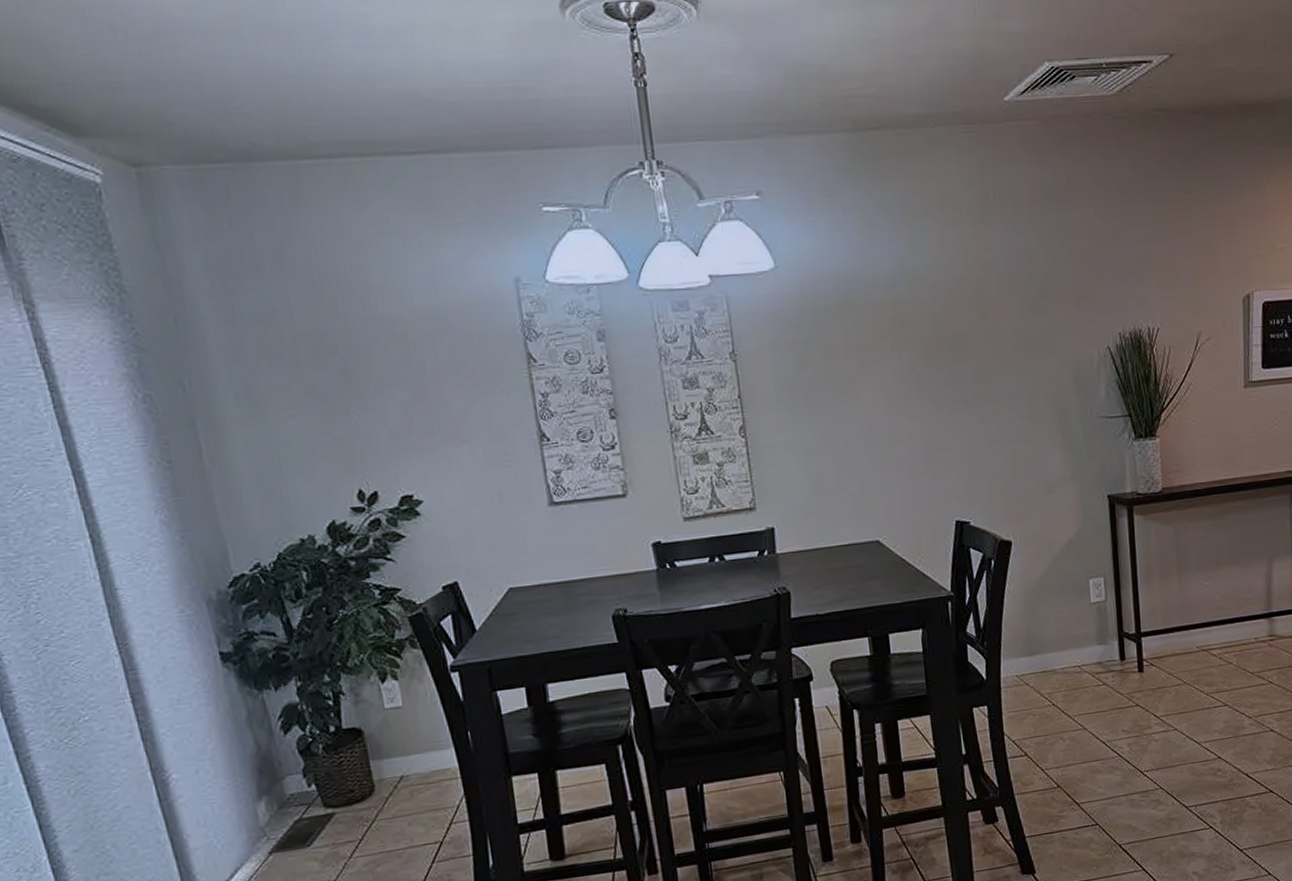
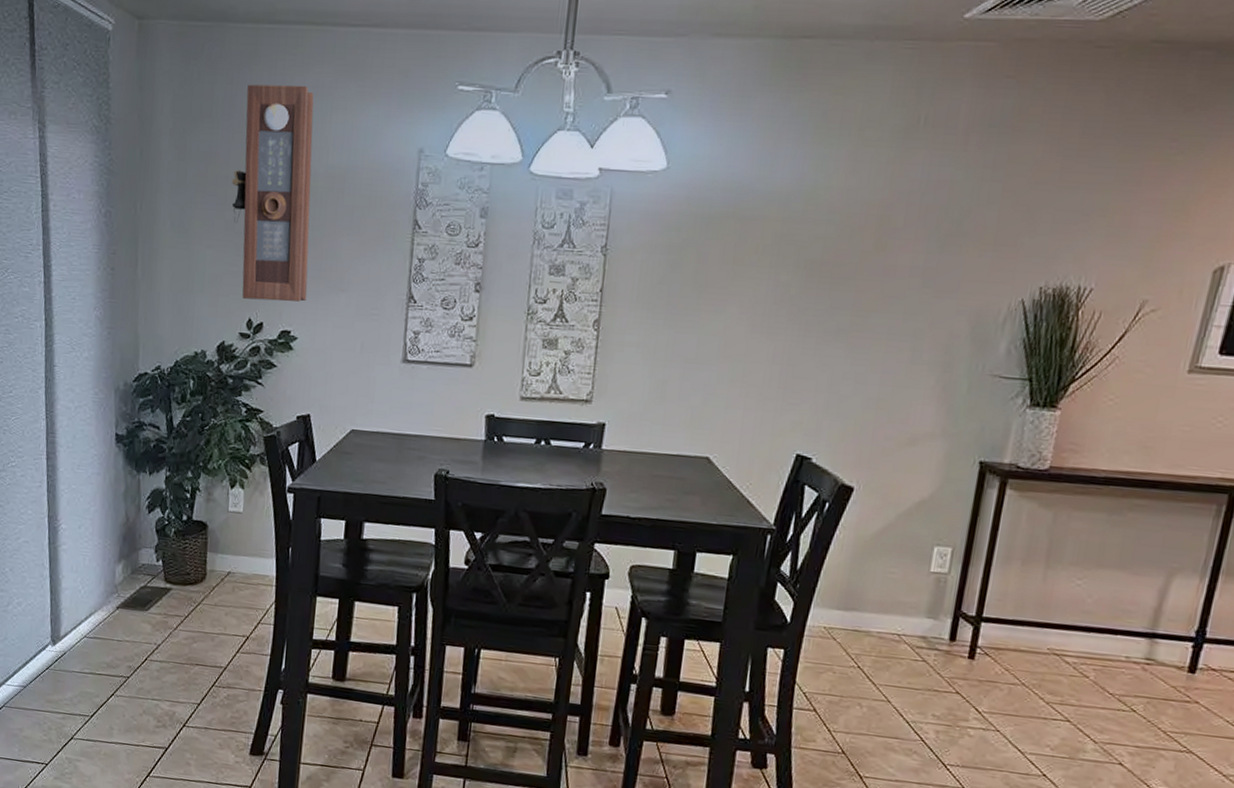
pendulum clock: none [295,223,424,469] -> present [232,84,314,302]

